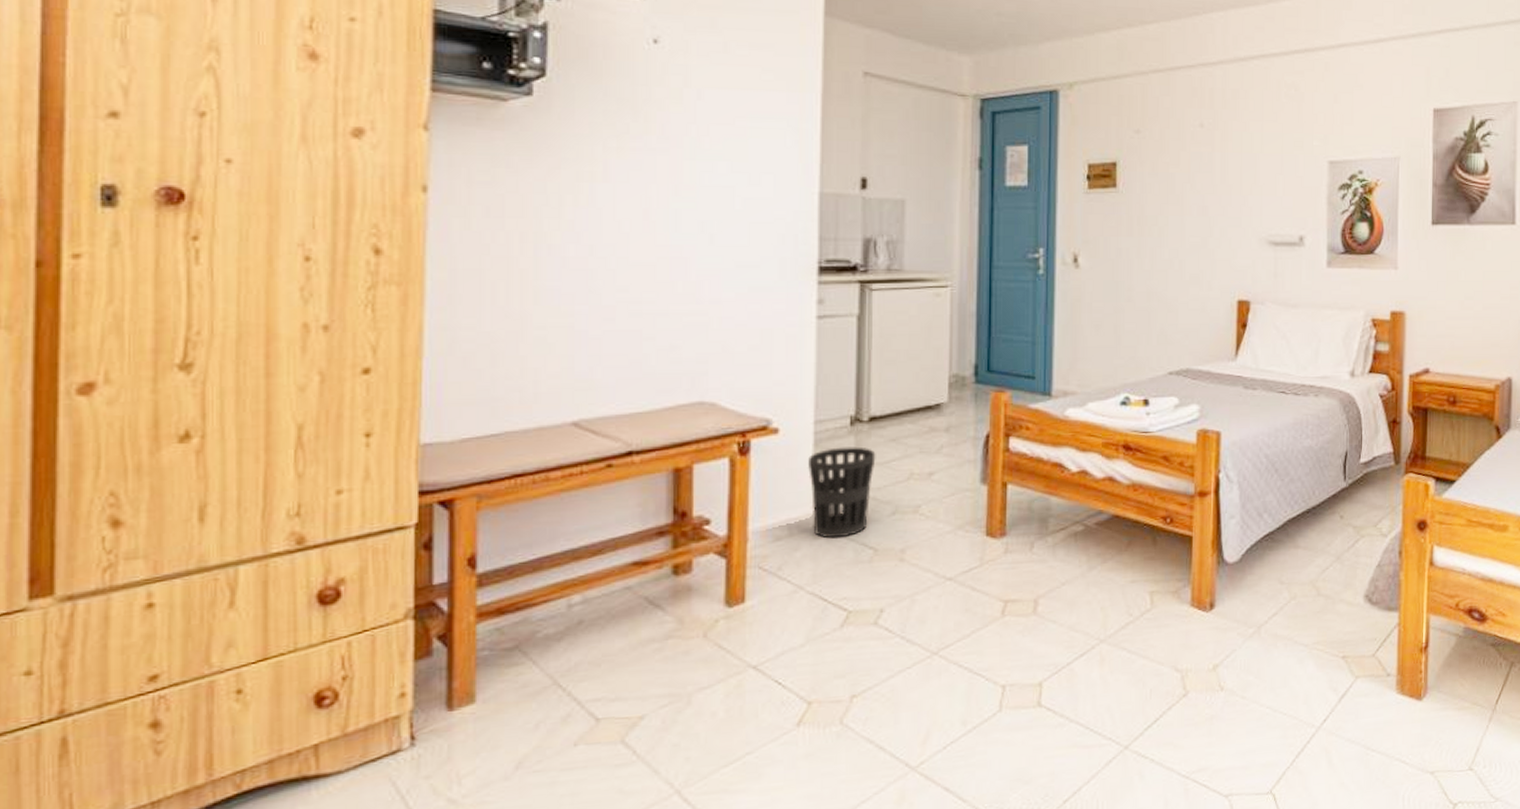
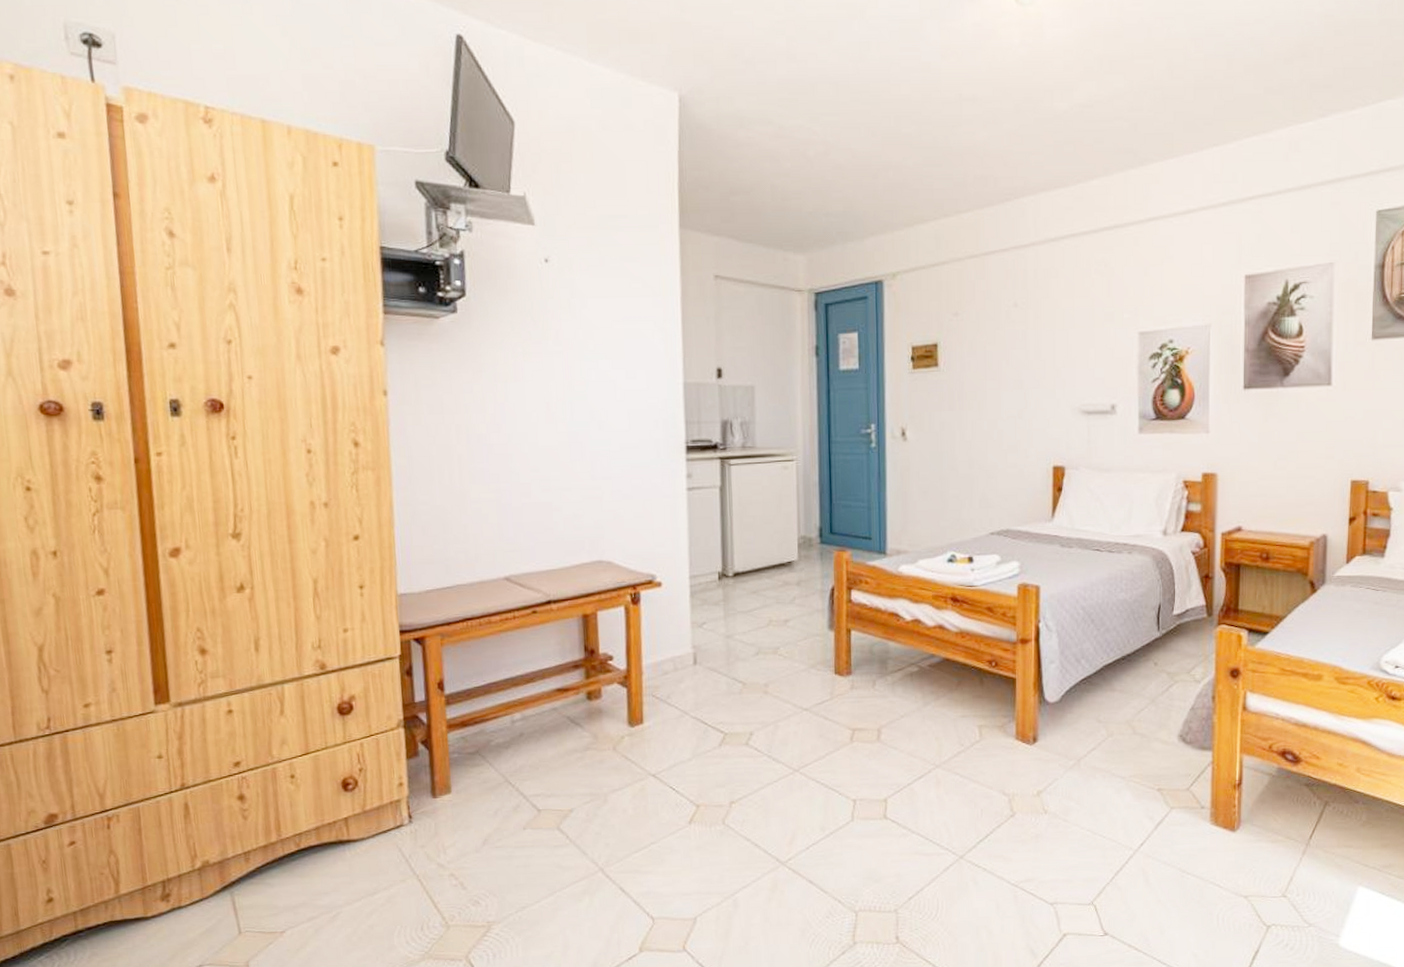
wastebasket: present [808,446,876,539] -> none [686,598,741,674]

